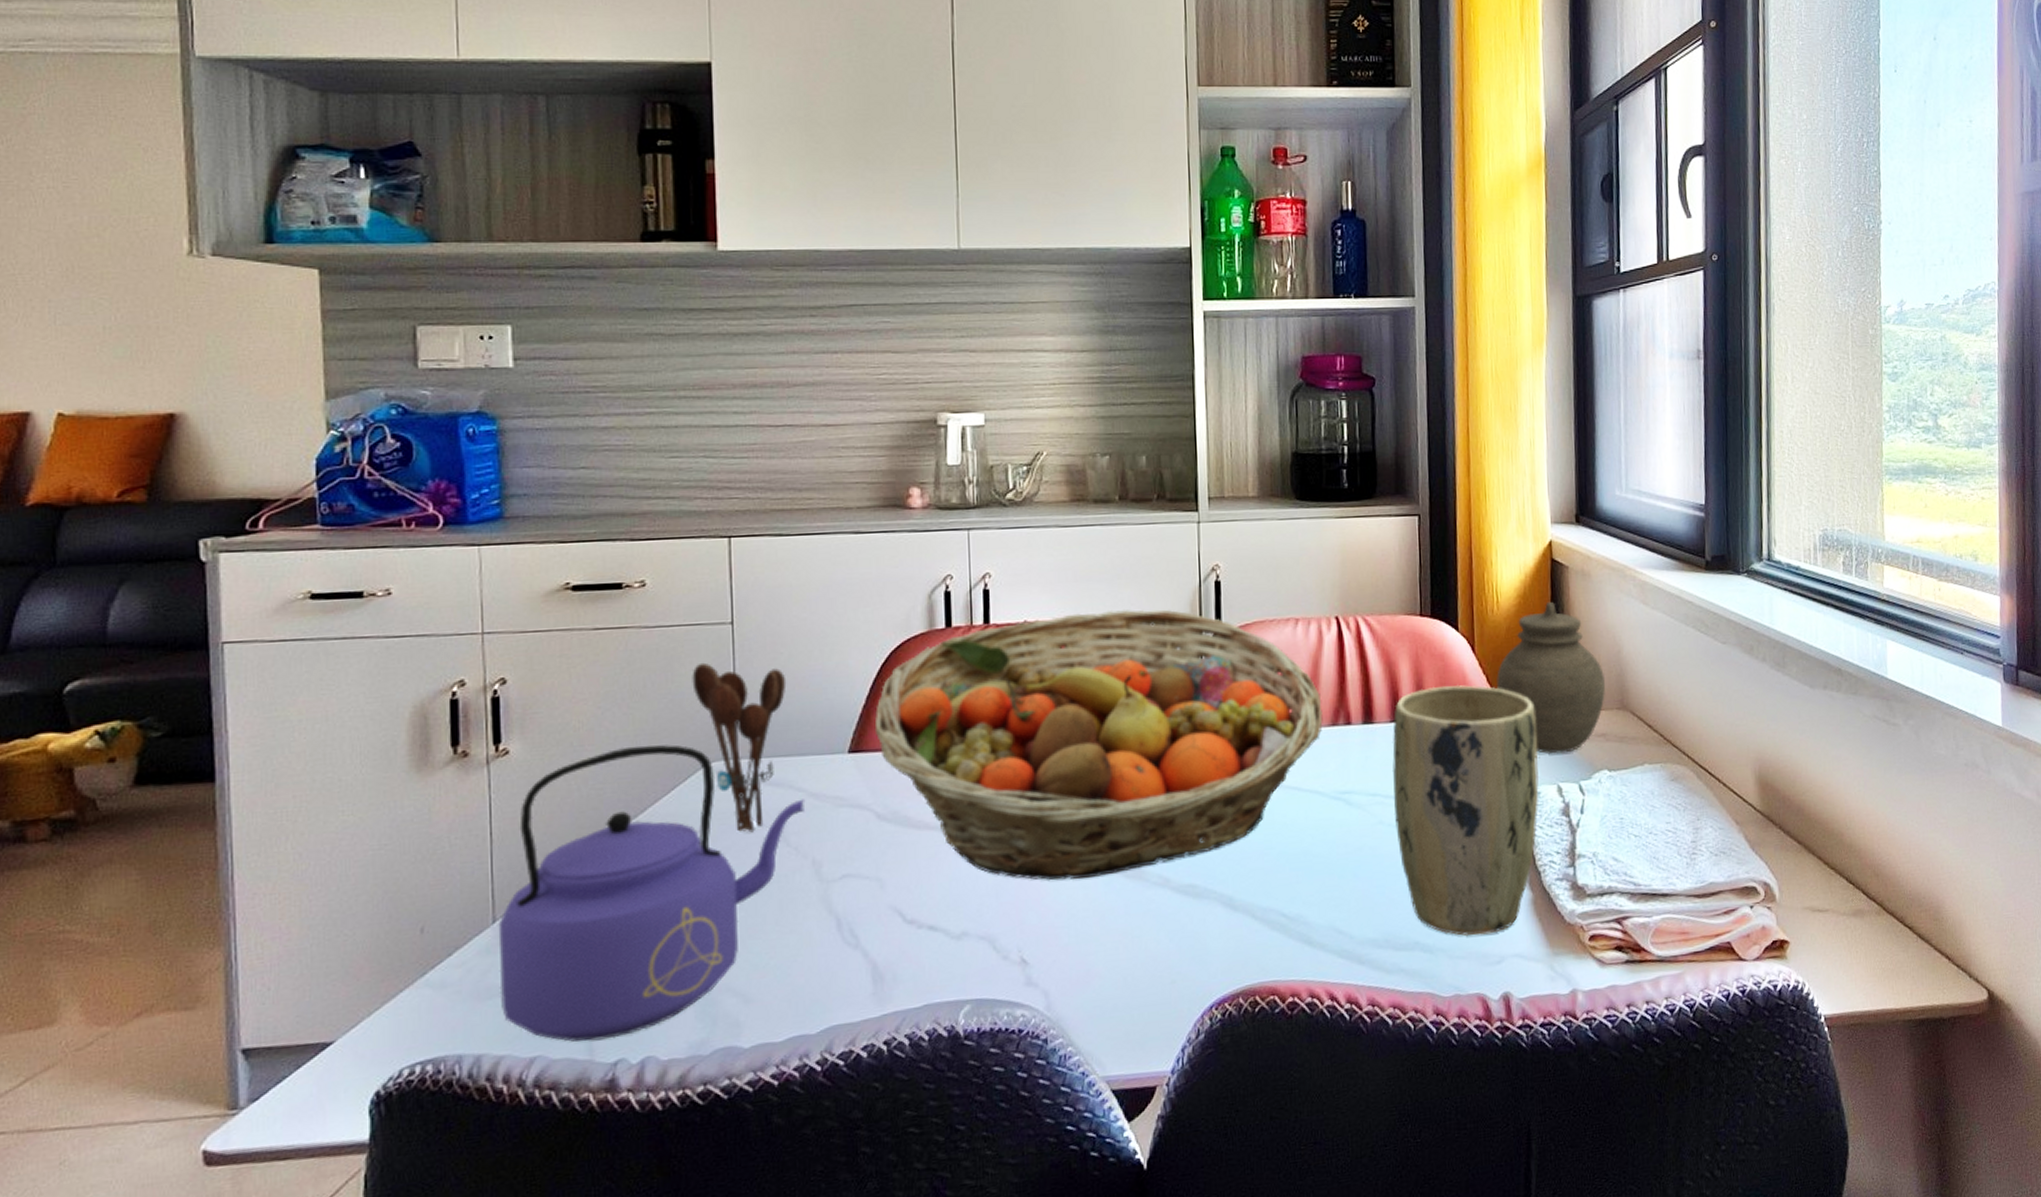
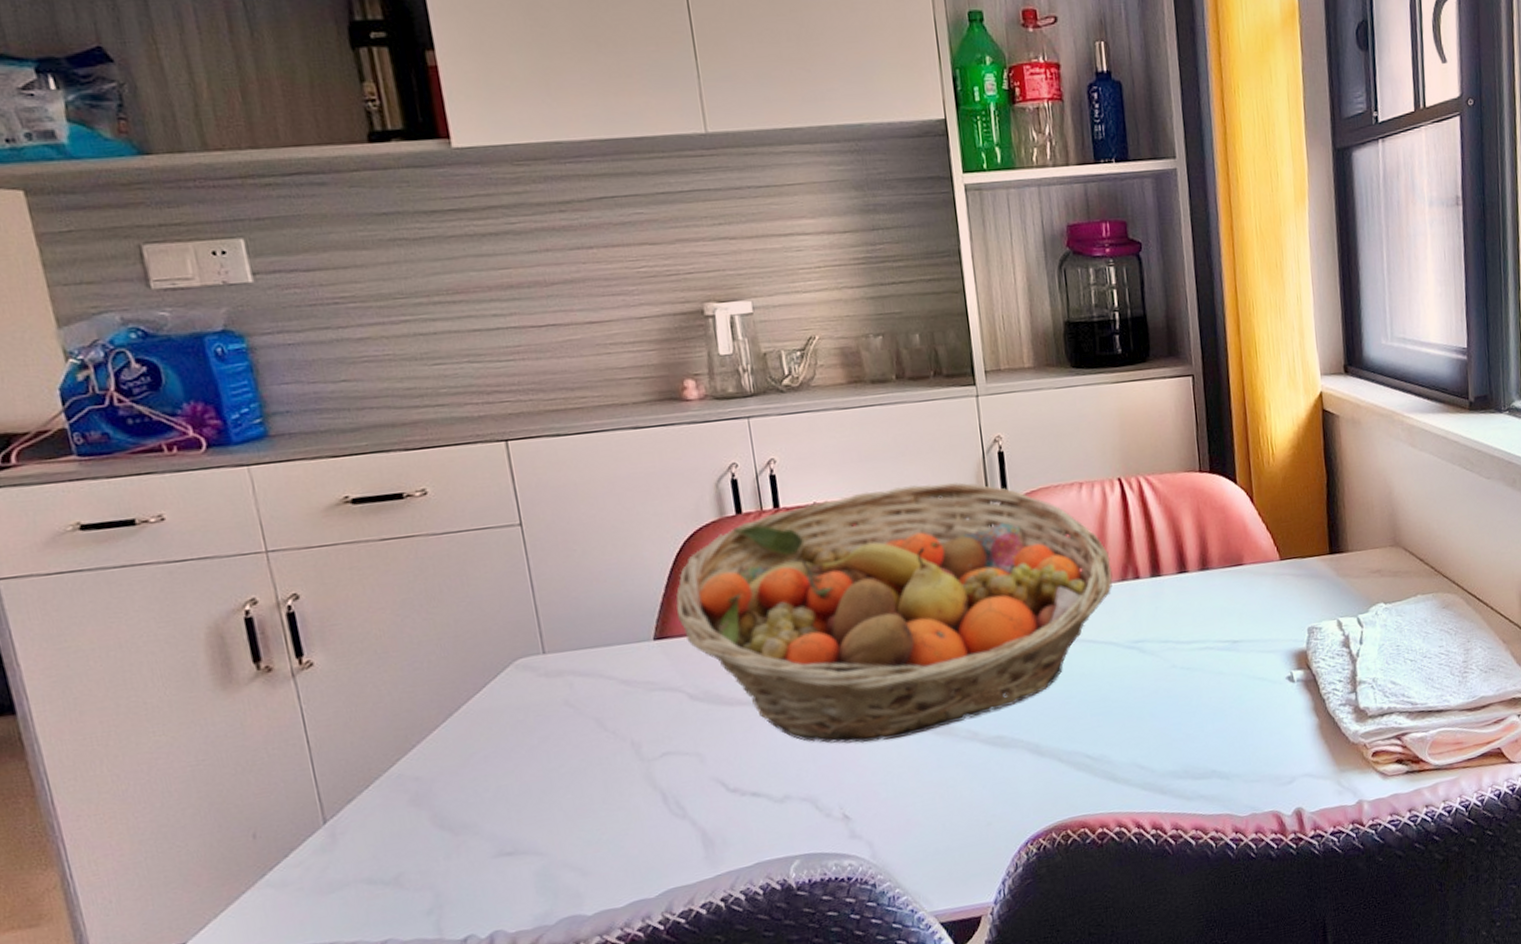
kettle: present [499,744,806,1042] -> none [330,645,618,924]
utensil holder: present [692,662,787,833] -> none [487,564,584,722]
plant pot: present [1392,684,1539,937] -> none [1180,534,1320,762]
jar: present [1497,601,1606,755] -> none [1275,450,1379,593]

